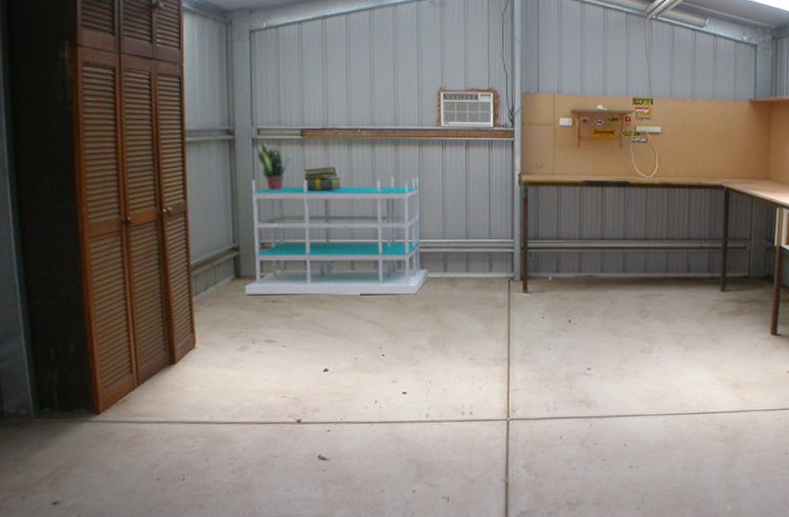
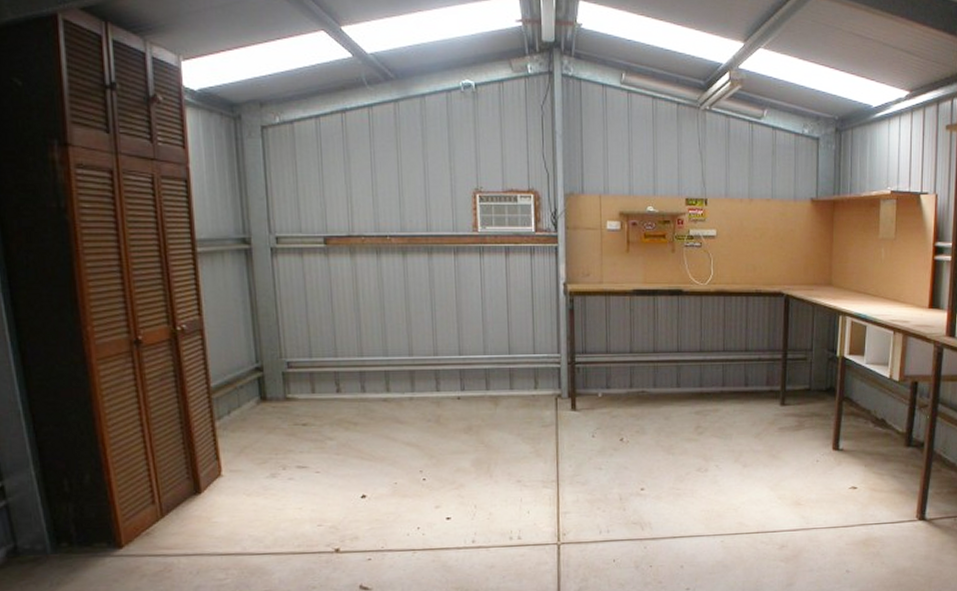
shelving unit: present [245,176,429,295] -> none [272,287,471,418]
potted plant: present [257,141,292,190] -> none [277,250,316,305]
stack of books: present [303,167,342,192] -> none [329,278,373,306]

